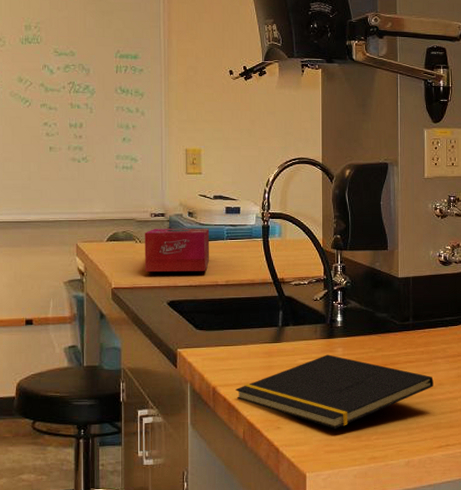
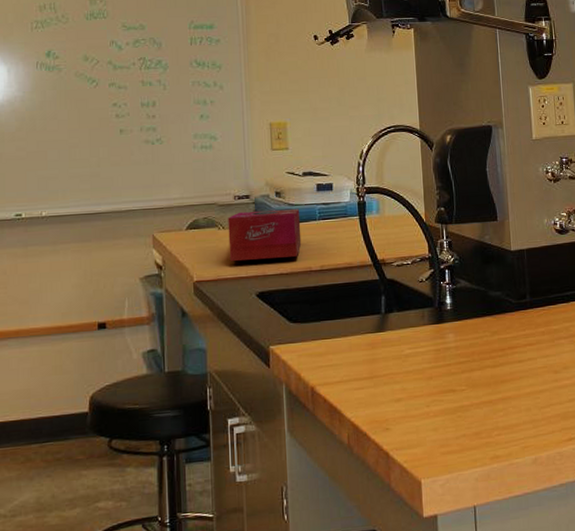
notepad: present [235,354,434,429] -> none [336,341,558,426]

